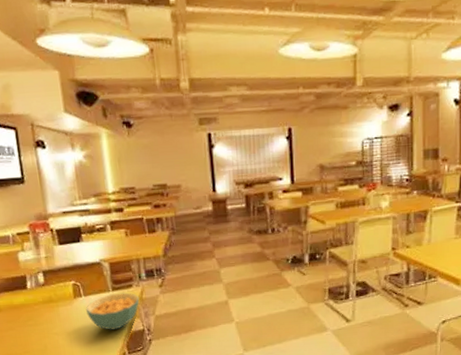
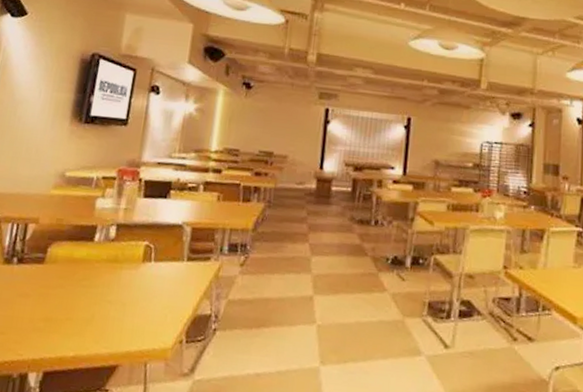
cereal bowl: present [85,292,140,330] -> none [151,264,215,310]

